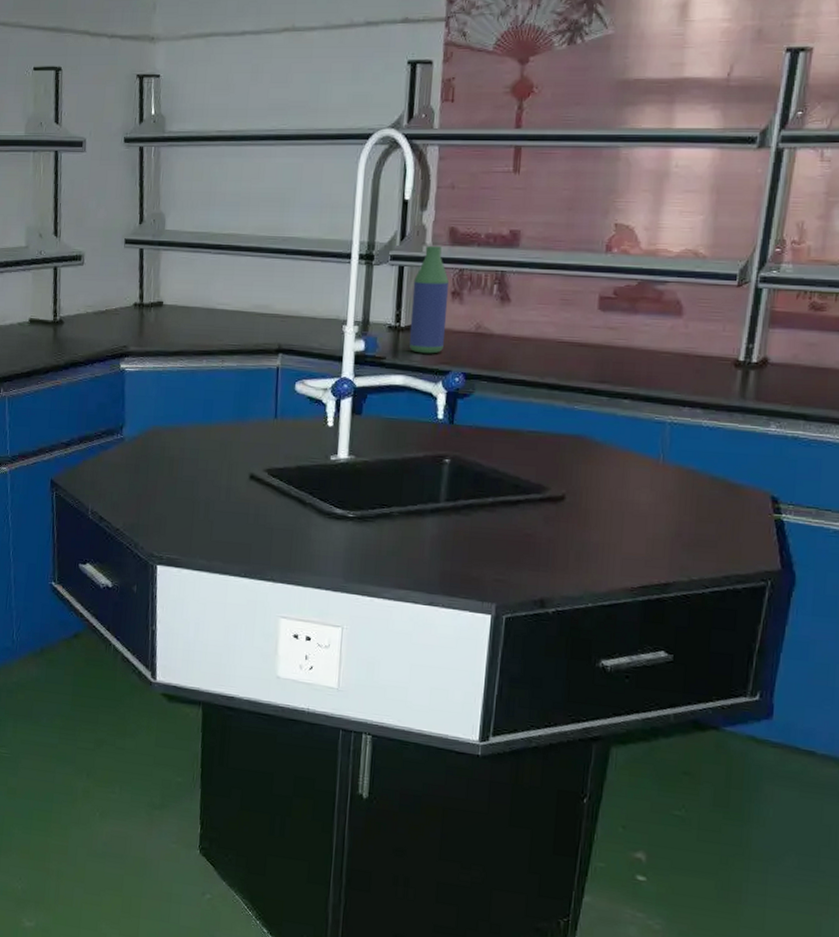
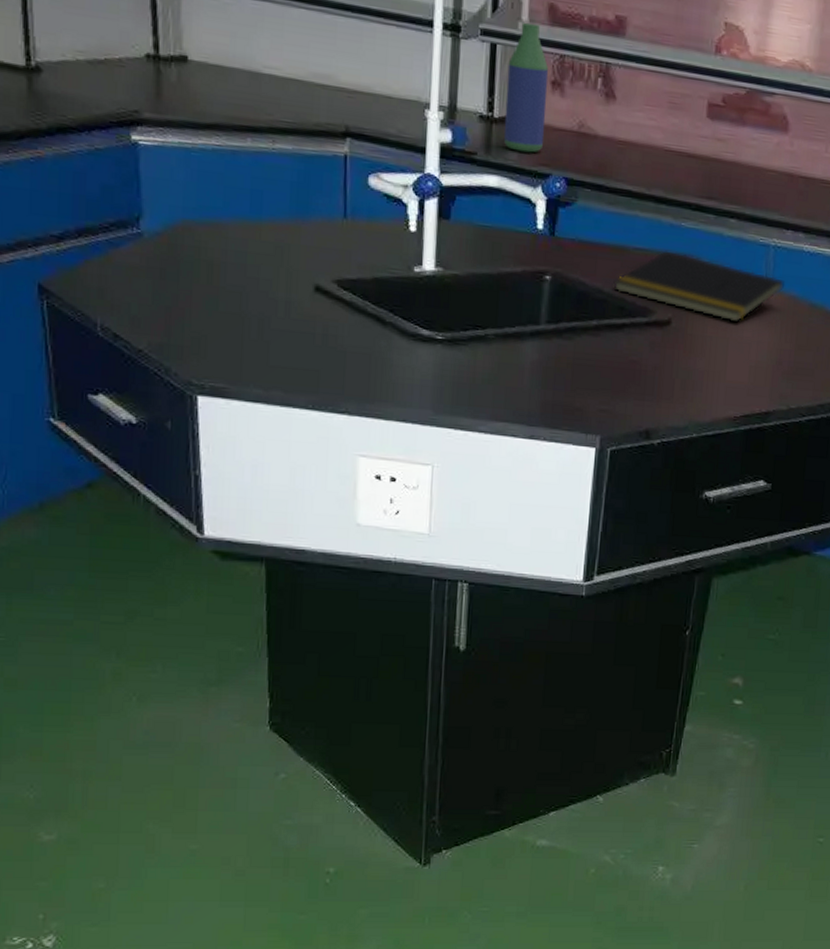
notepad: none [508,431,683,497] -> present [613,249,785,323]

